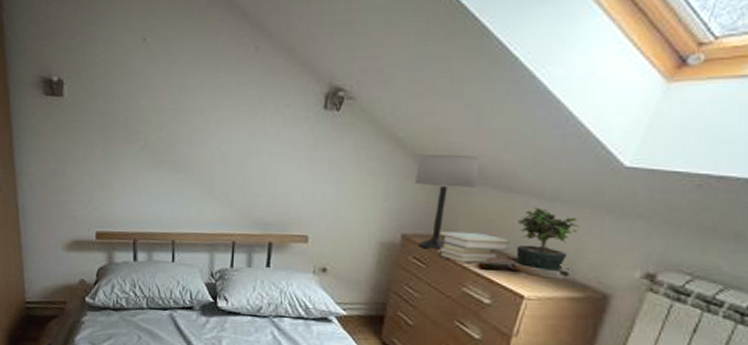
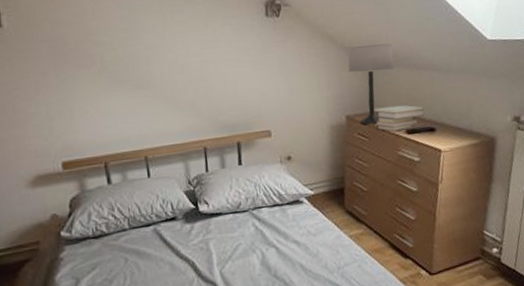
potted plant: present [506,206,580,280] -> none [424,77,471,133]

